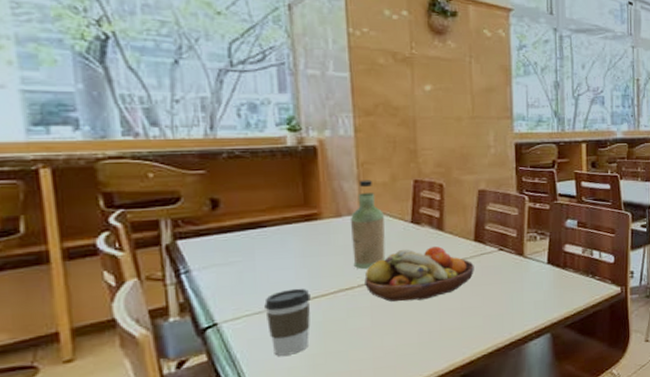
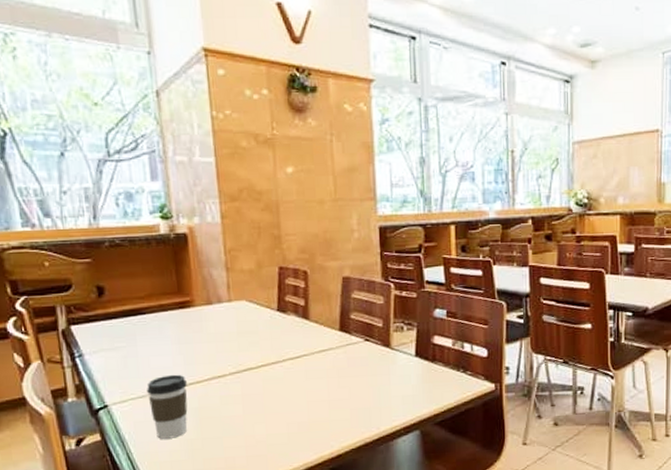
bottle: present [350,180,386,270] -> none [220,267,254,358]
fruit bowl: present [364,246,474,302] -> none [235,336,340,391]

